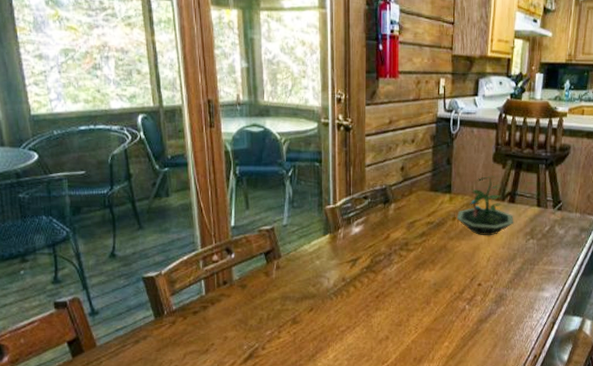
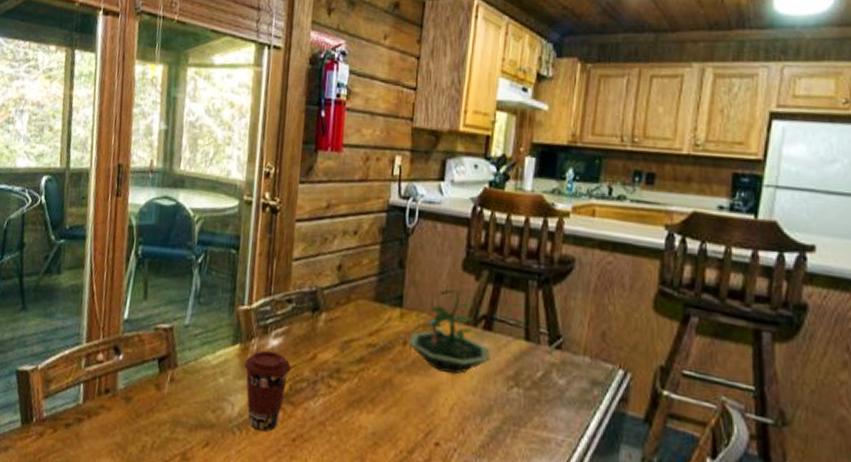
coffee cup: none [335,236,371,294] -> present [244,350,291,432]

